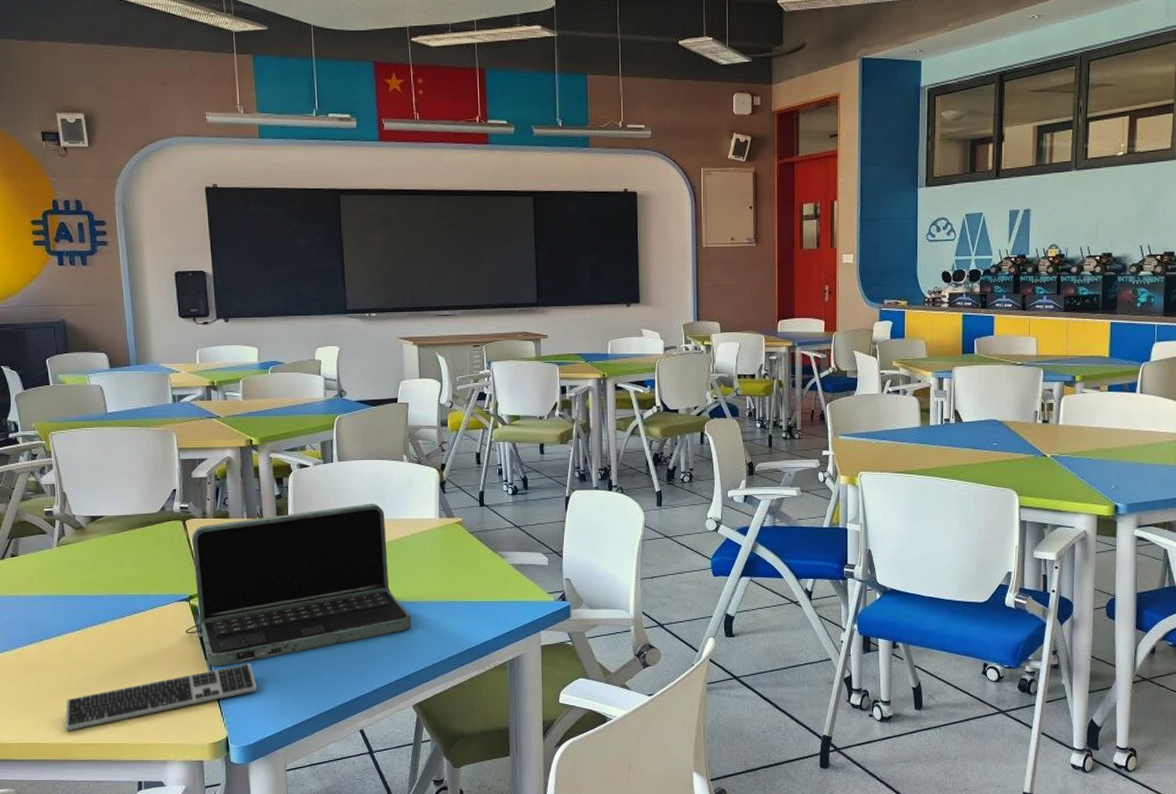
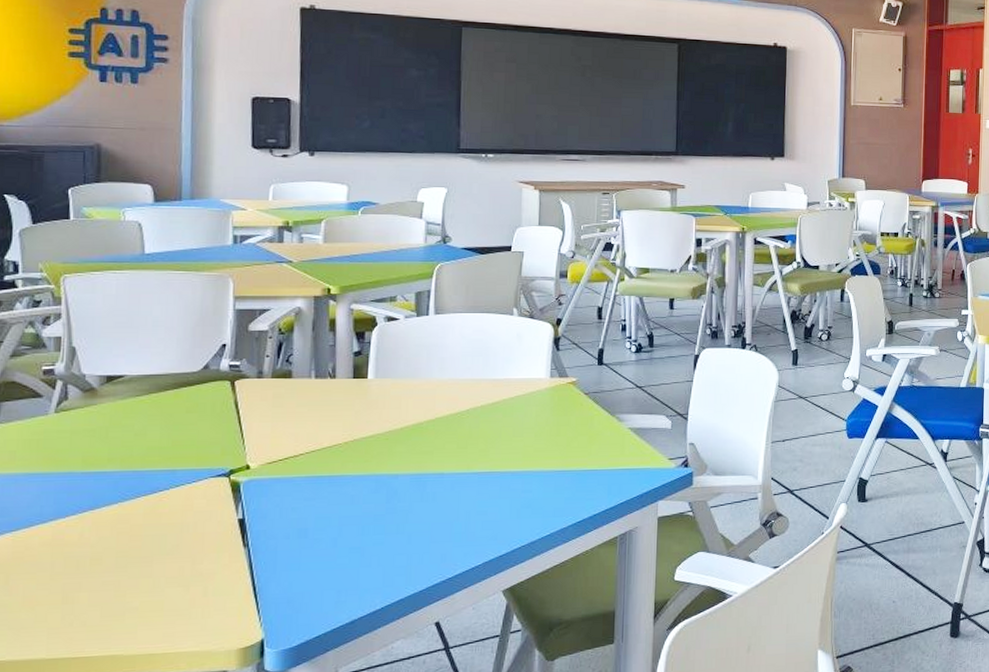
keyboard: present [65,663,258,732] -> none [38,548,309,644]
laptop: present [185,504,412,667] -> none [220,362,509,554]

